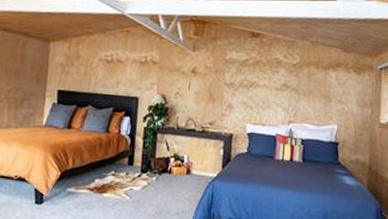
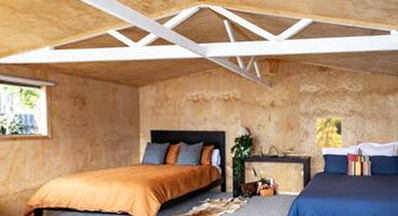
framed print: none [239,89,274,129] -> present [315,117,343,150]

